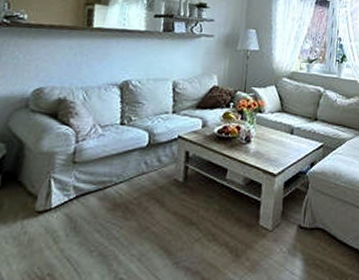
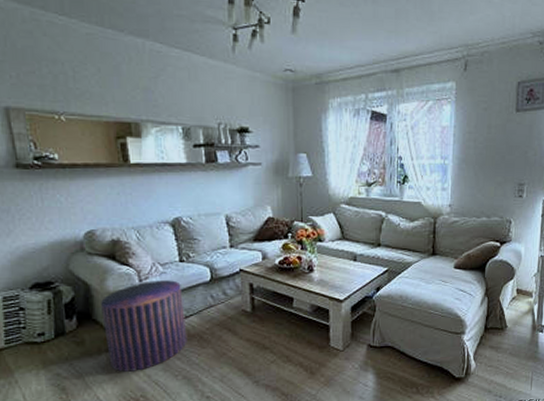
pouf: none [23,142,117,244] -> present [100,280,187,372]

